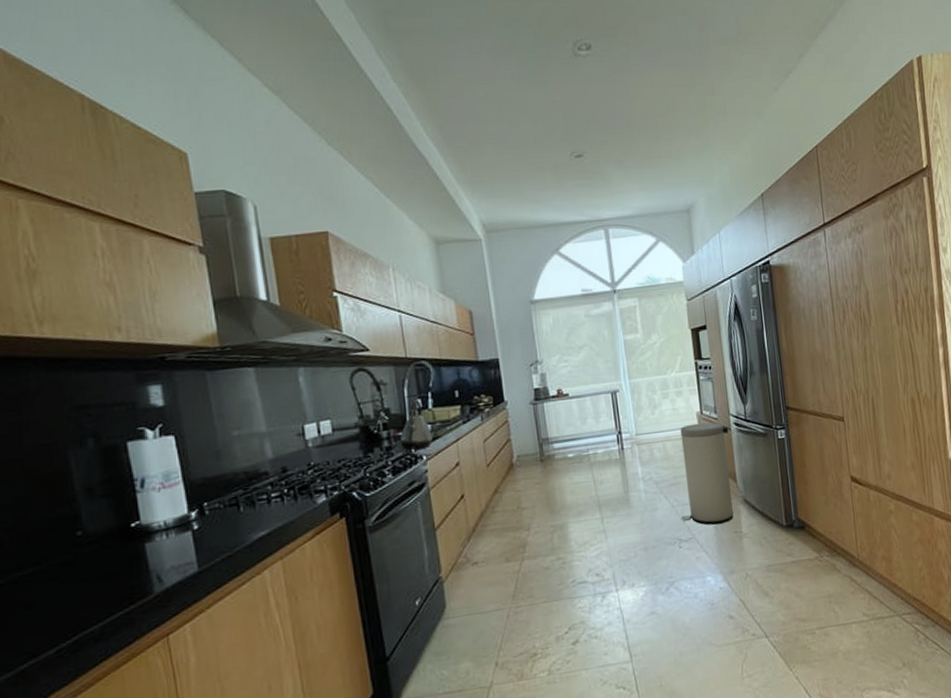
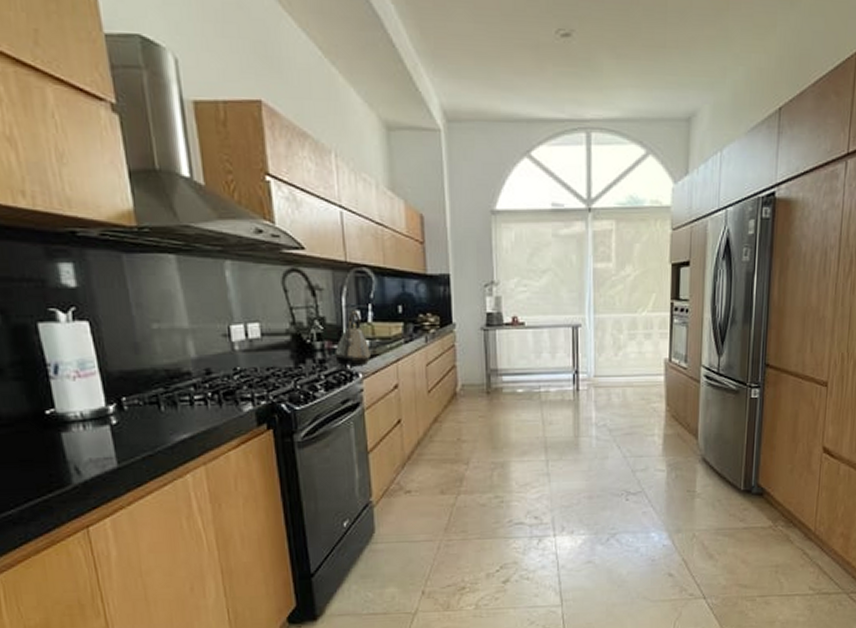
pedal bin: present [680,422,734,525] -> none [633,371,698,481]

